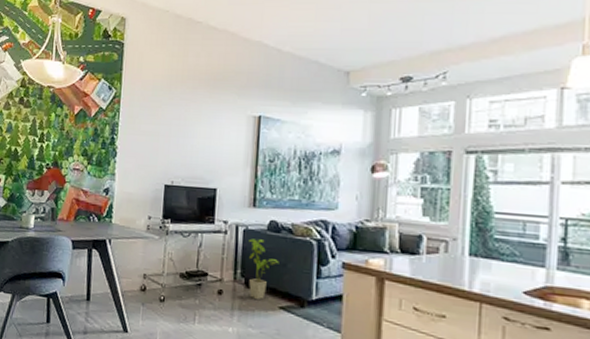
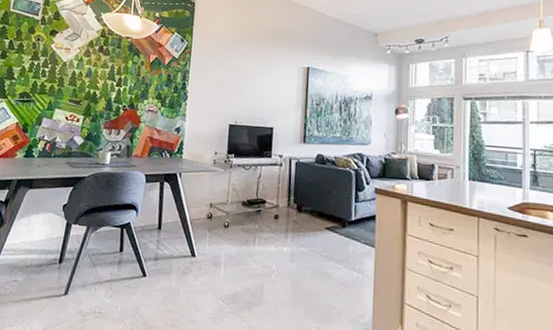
house plant: present [249,238,279,300] -> none [300,170,325,223]

